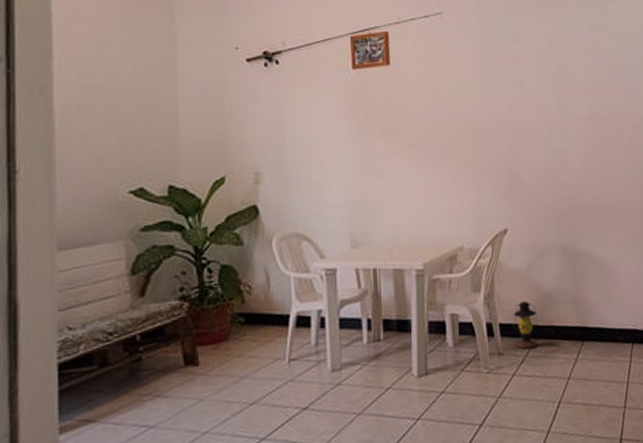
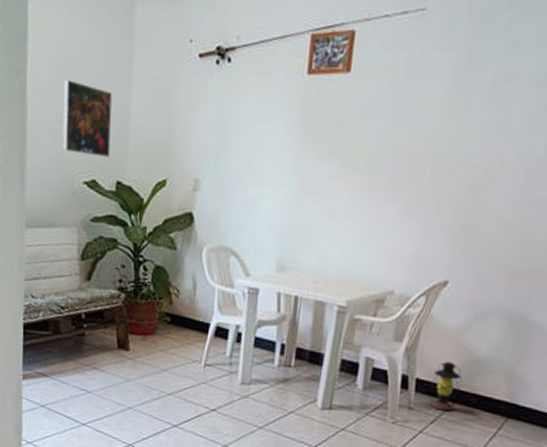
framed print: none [99,92,158,164] -> present [62,79,112,158]

